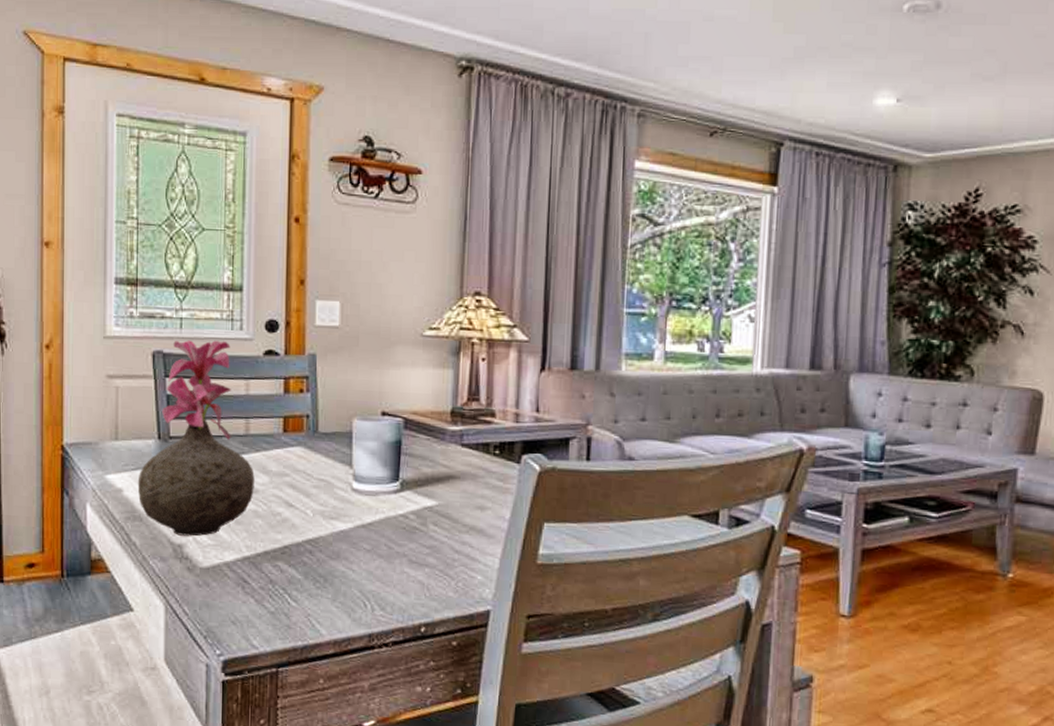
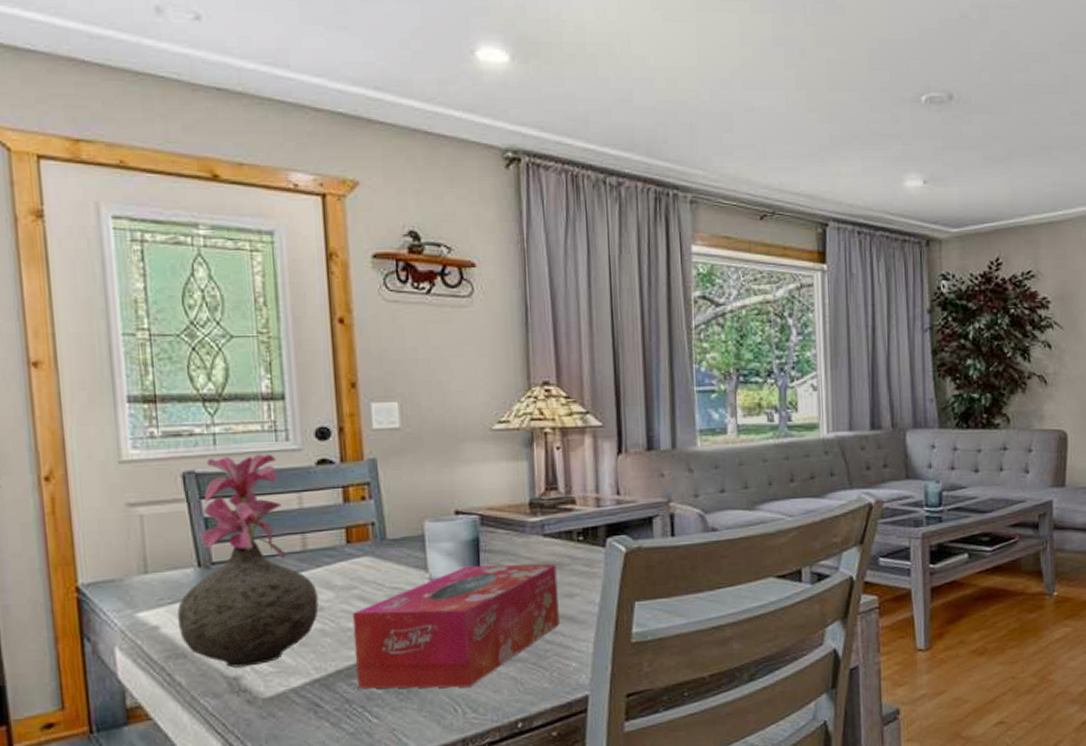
tissue box: none [281,466,471,585] -> present [352,563,560,689]

